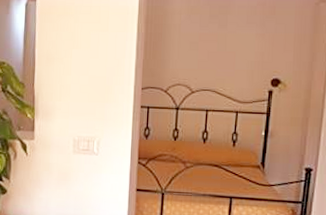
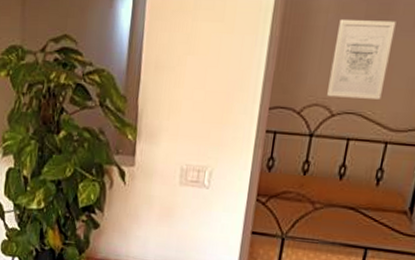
wall art: none [187,19,234,79] -> present [327,20,396,99]

